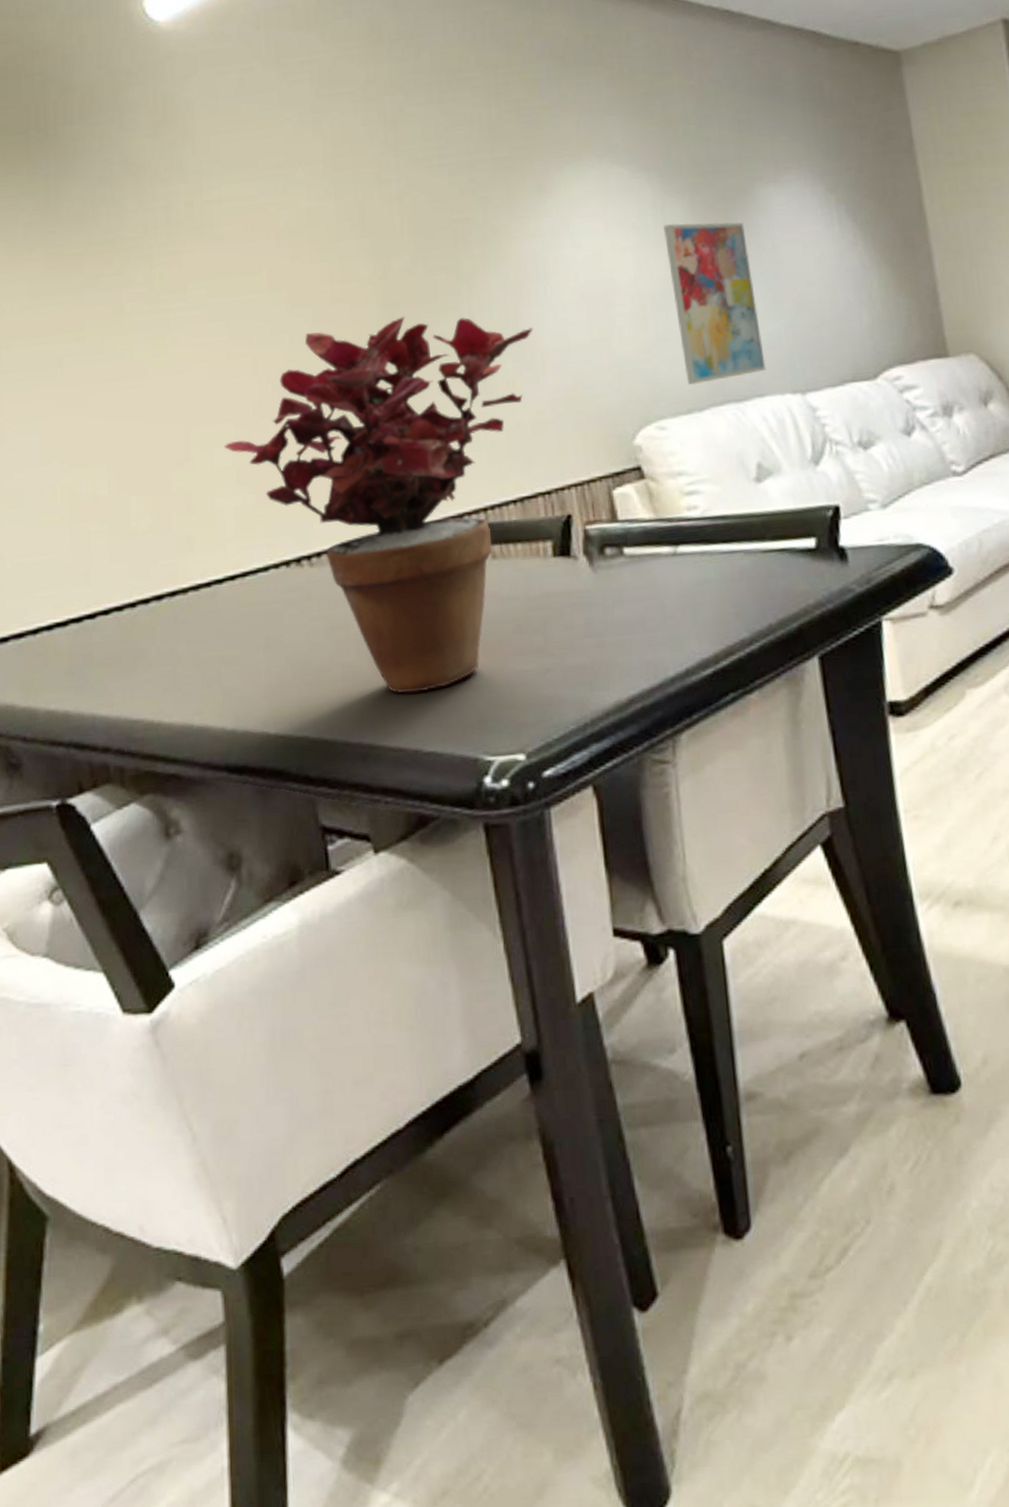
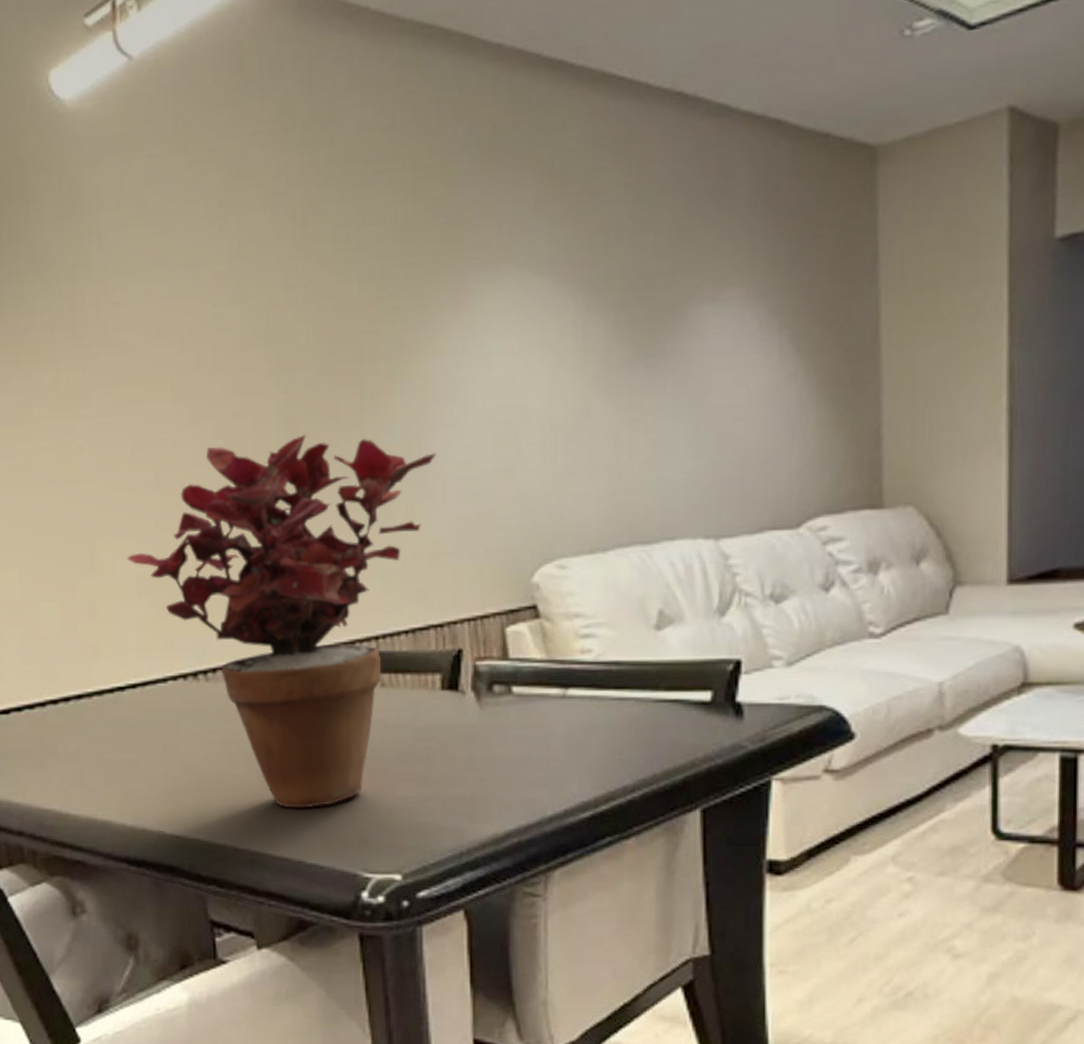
wall art: present [663,222,766,385] -> none [584,345,679,524]

